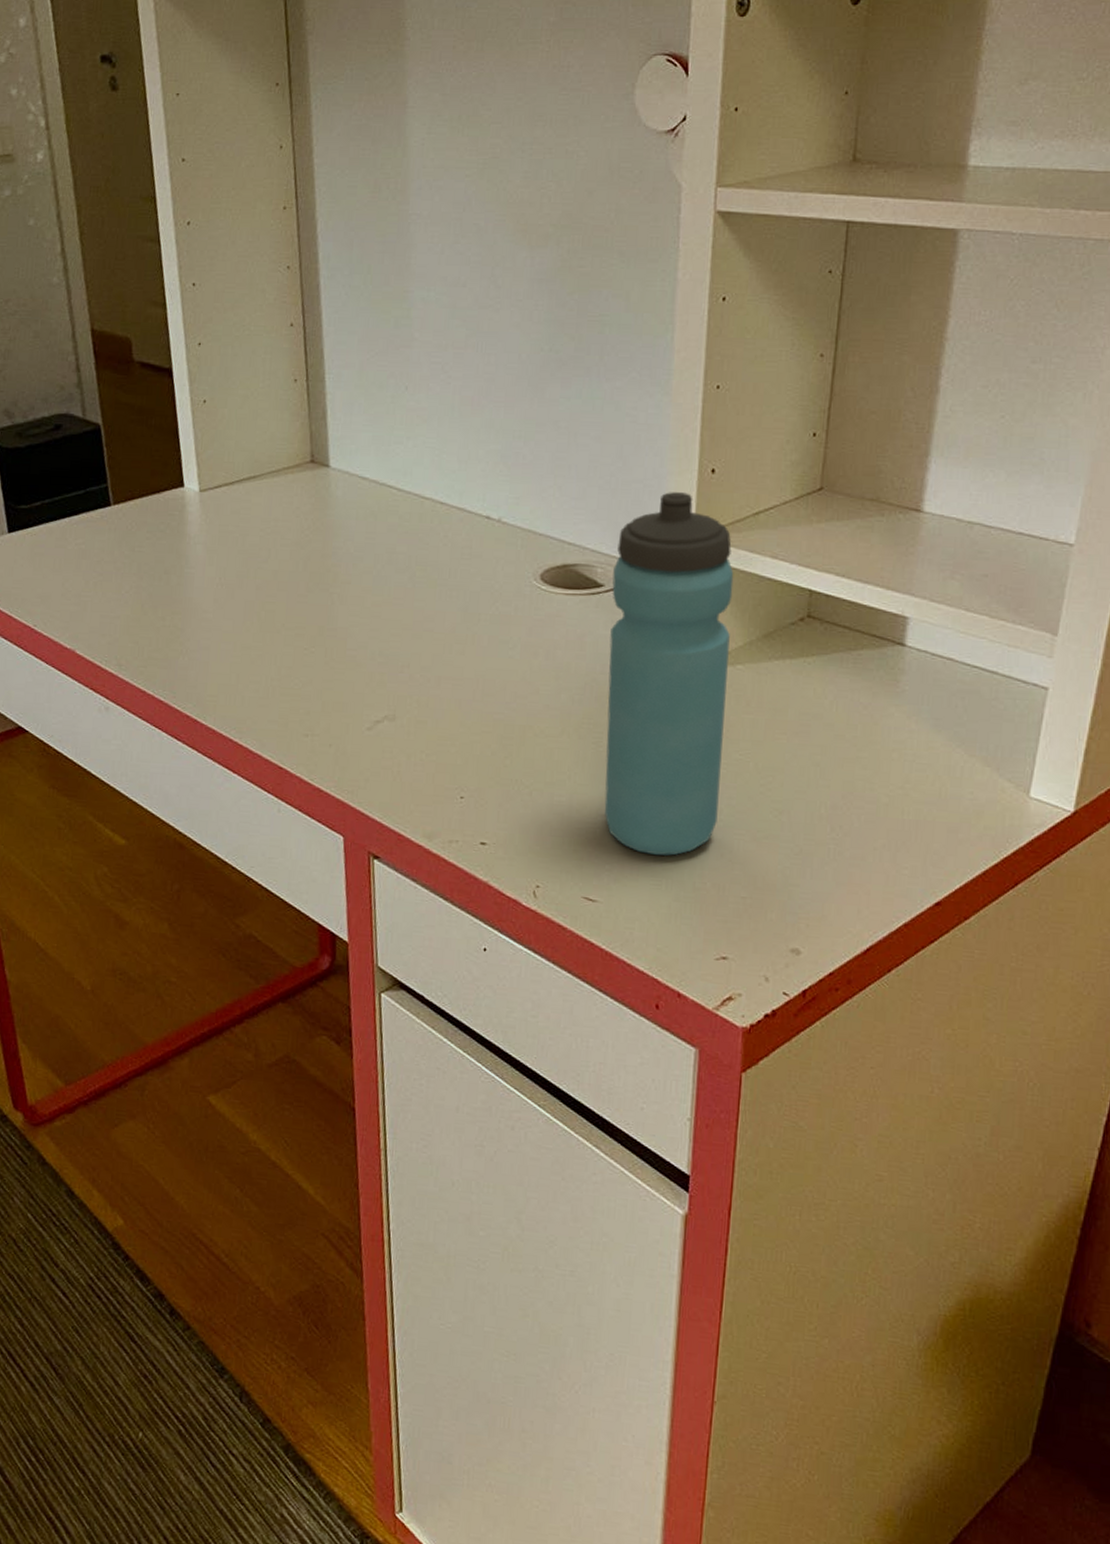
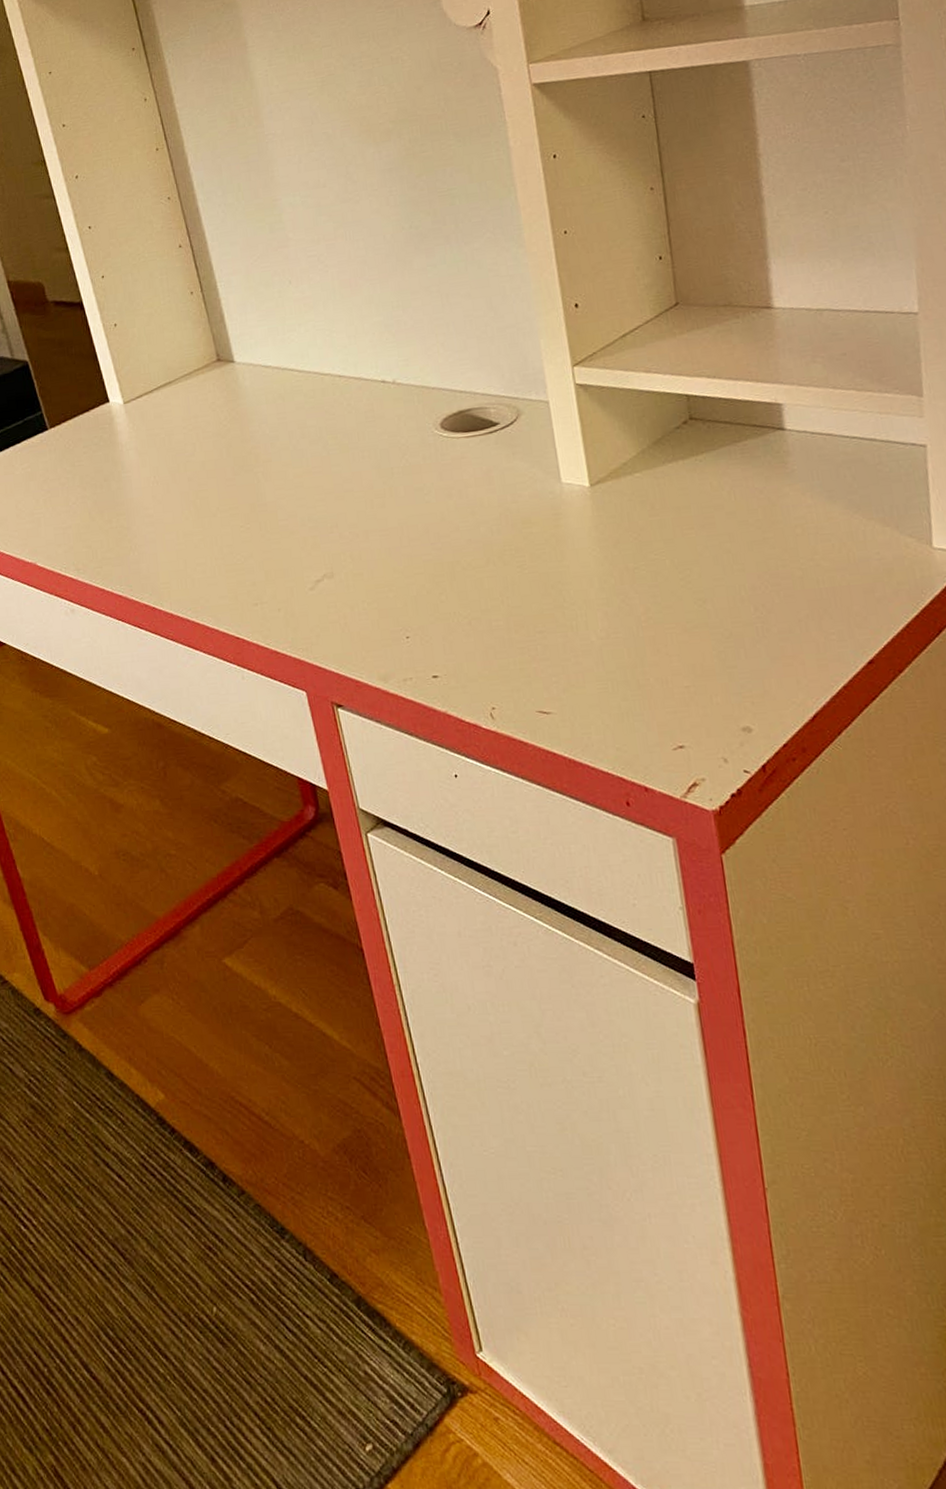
water bottle: present [604,492,734,856] -> none [503,328,647,661]

